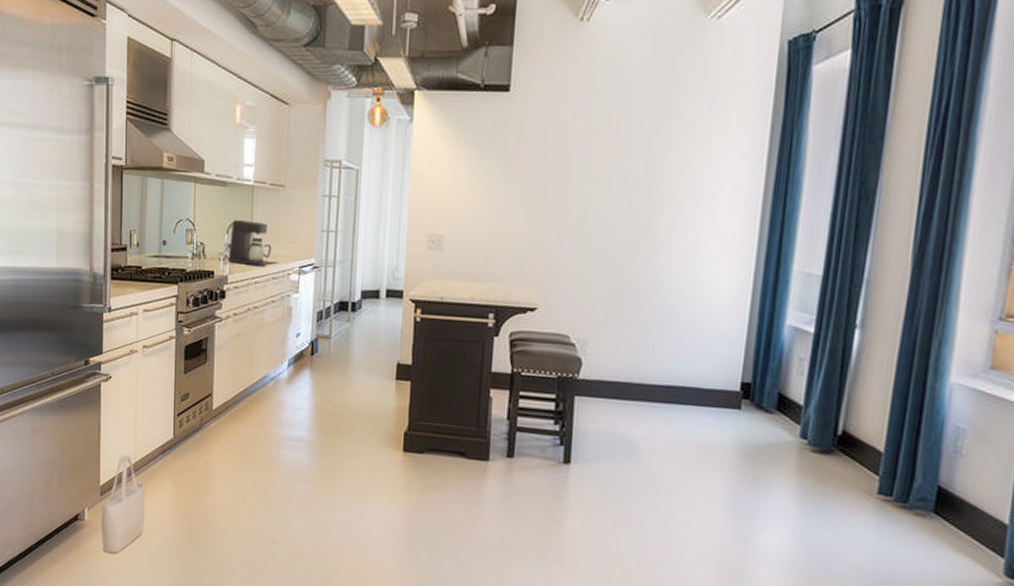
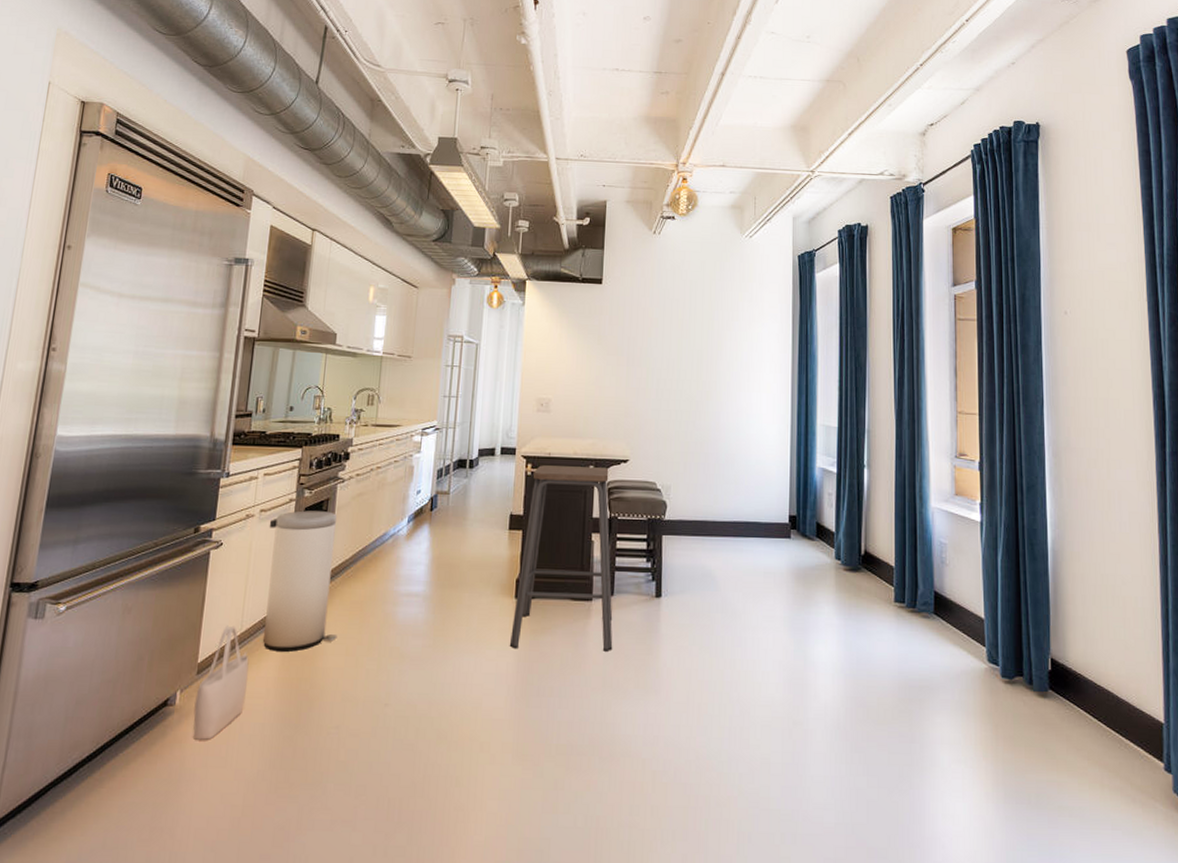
pedal bin: none [152,348,224,484] -> present [263,510,337,652]
coffee maker: present [228,220,272,267] -> none [354,387,397,430]
bar stool: none [397,311,512,515] -> present [509,465,613,651]

